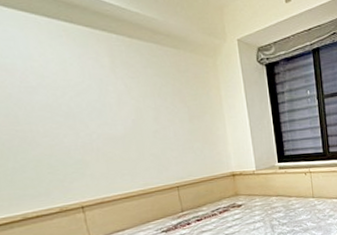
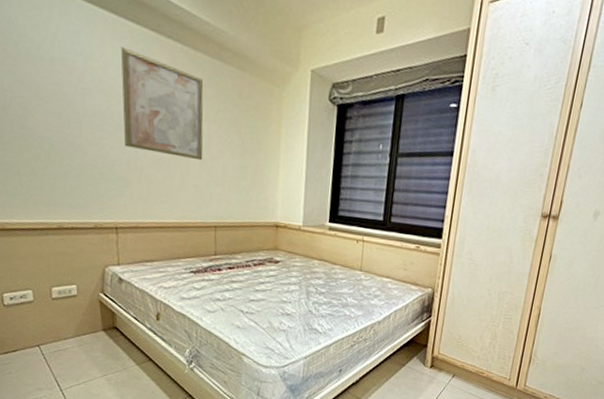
wall art: none [58,45,155,133] -> present [121,47,204,161]

